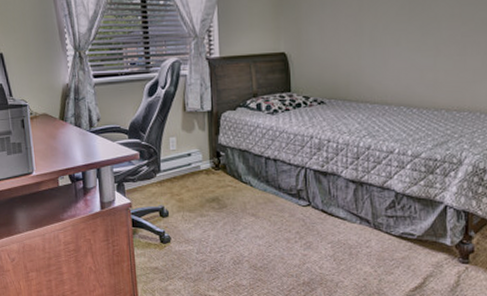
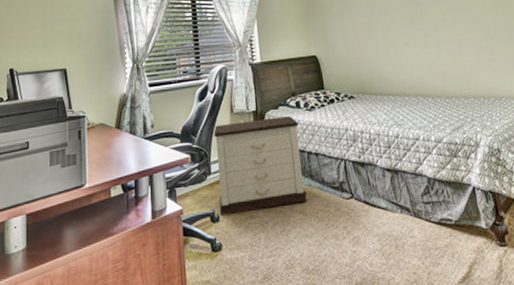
nightstand: none [164,119,261,212] -> present [214,116,307,216]

